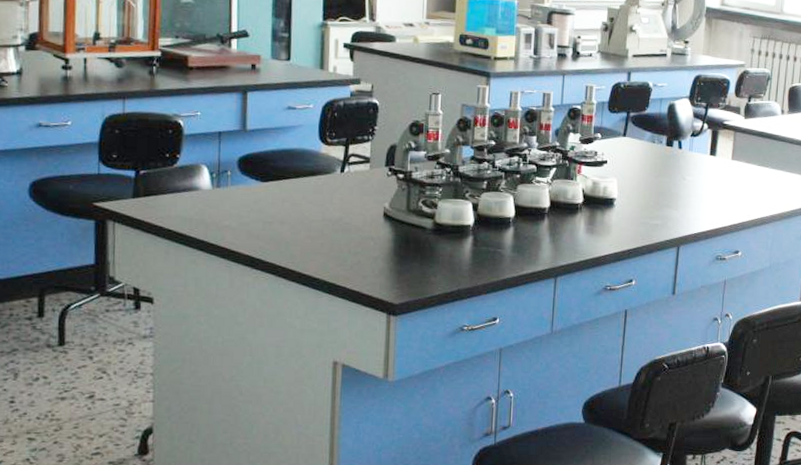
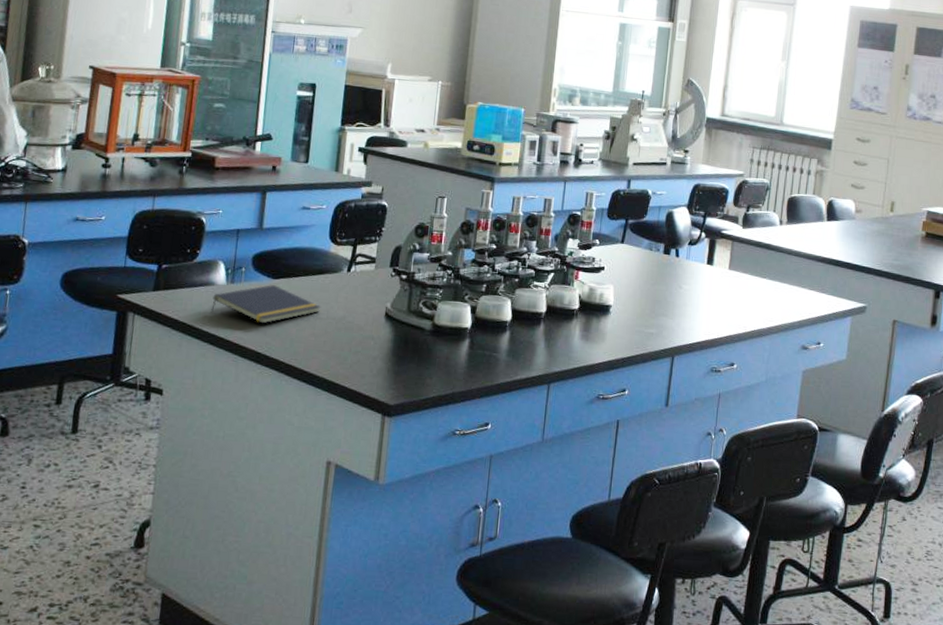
notepad: none [198,188,316,228] -> present [211,285,322,324]

